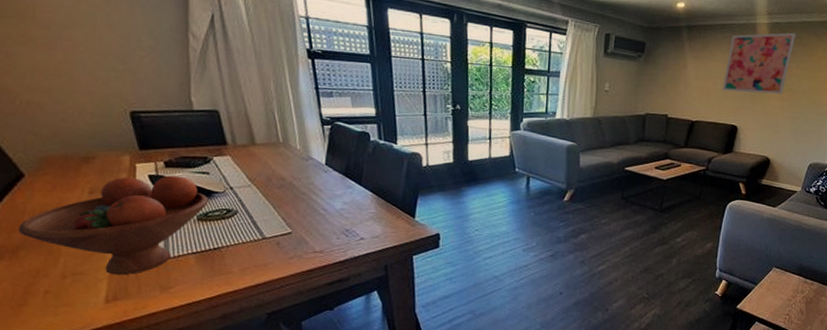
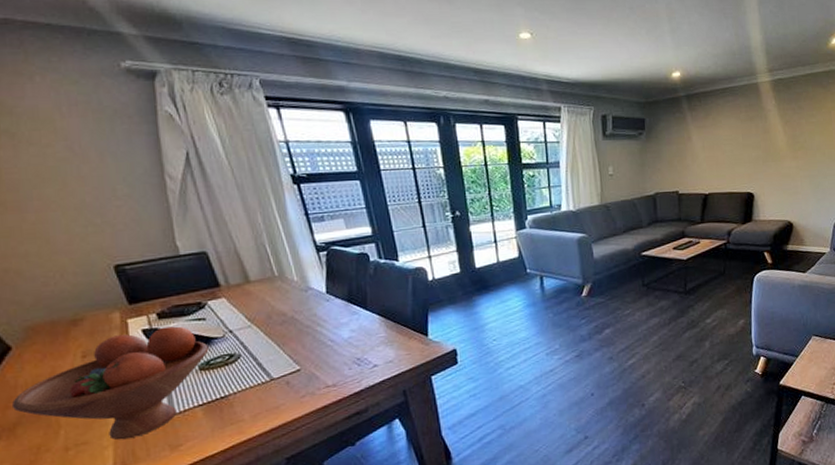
wall art: present [723,32,796,95] -> none [732,87,802,158]

